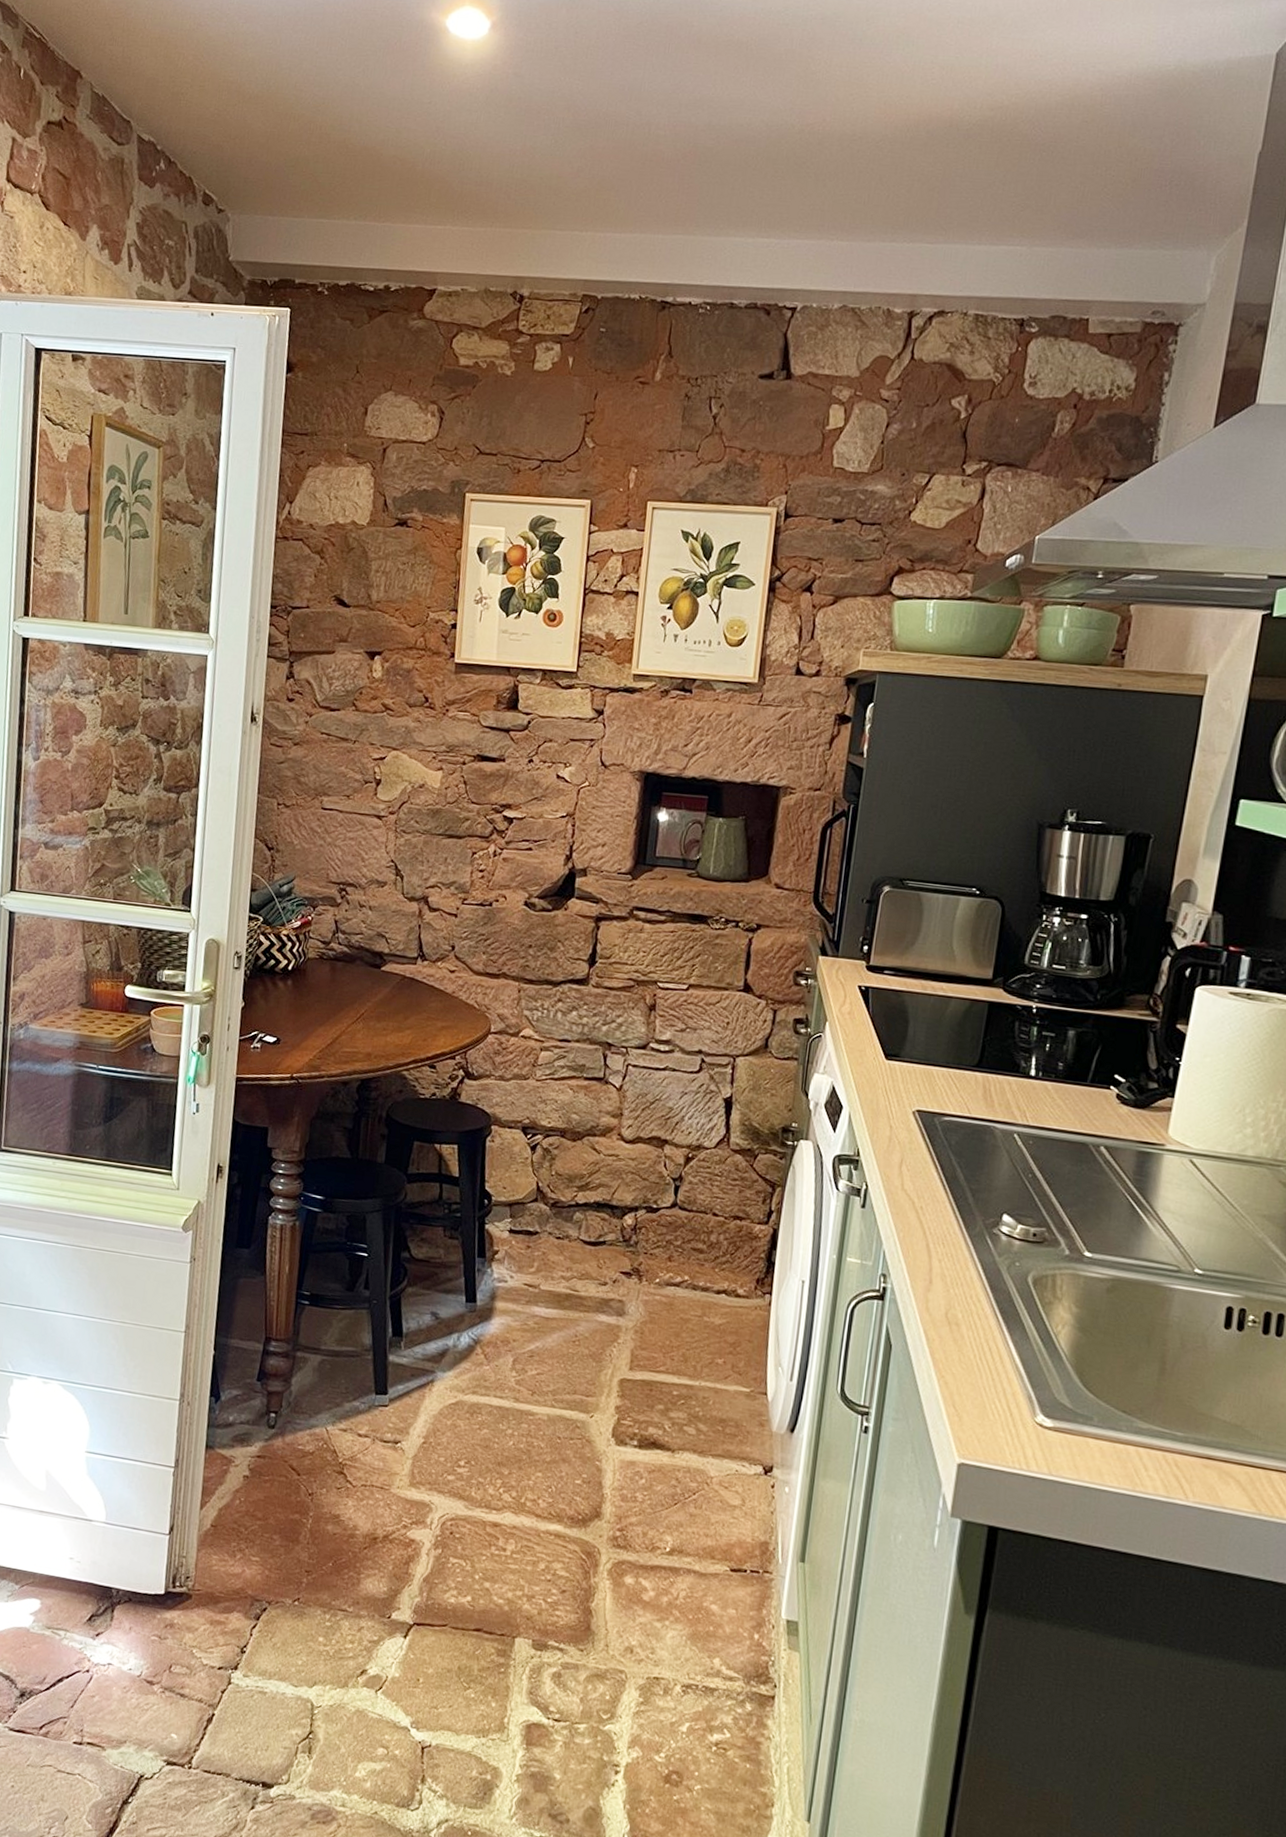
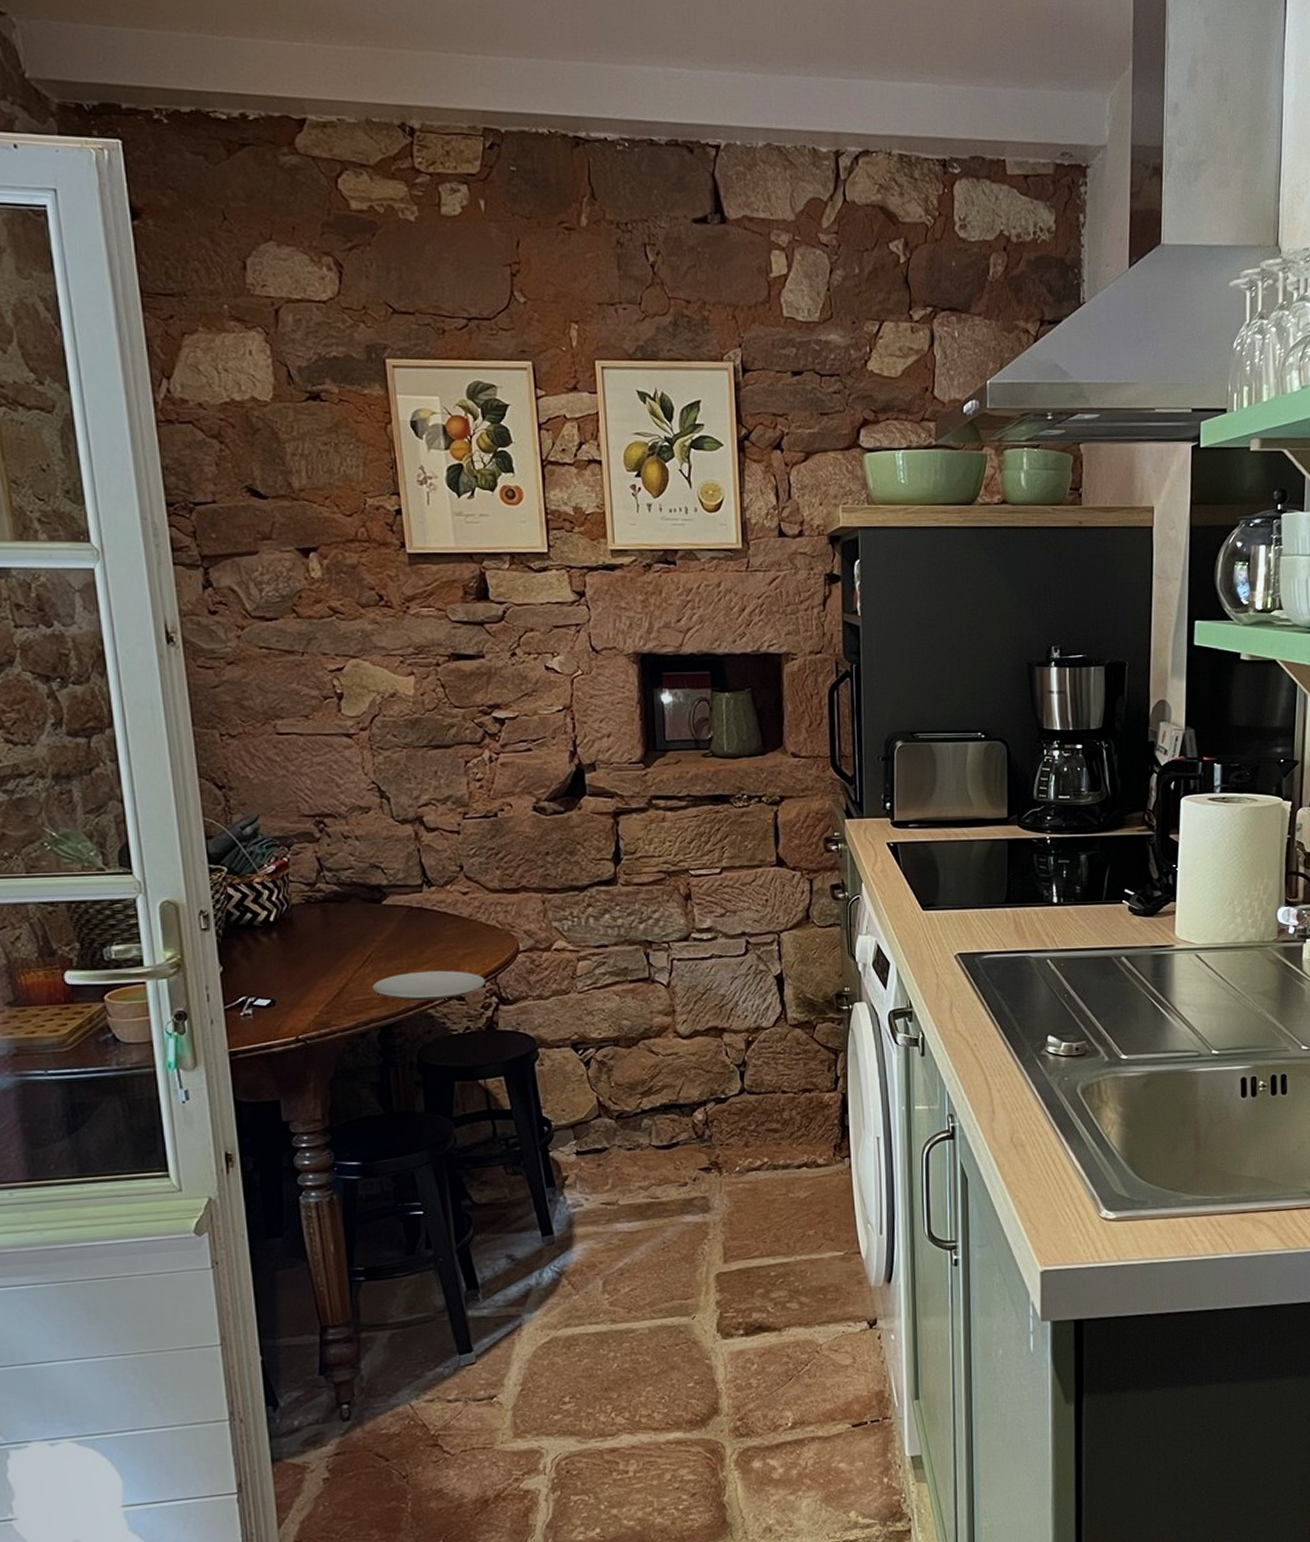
plate: none [360,1034,457,1065] -> present [373,970,486,1001]

